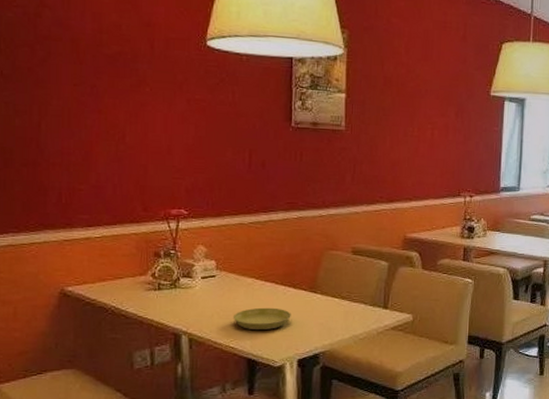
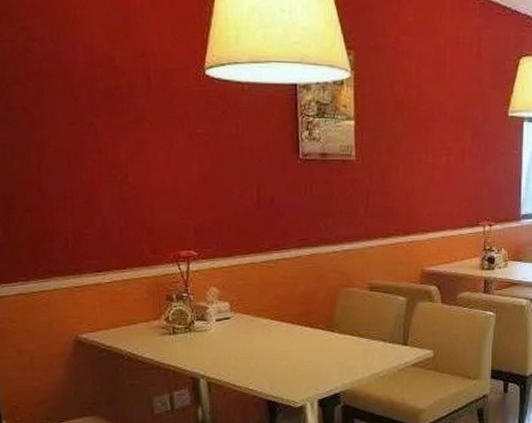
saucer: present [232,307,291,331] -> none [250,348,309,372]

